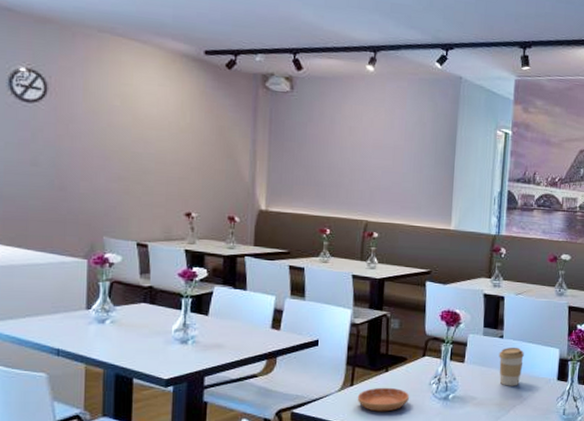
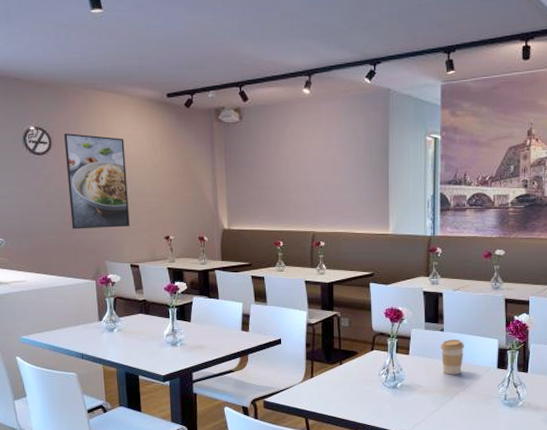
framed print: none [62,80,145,198] -> present [64,133,130,229]
saucer: present [357,387,410,412] -> none [317,378,363,400]

